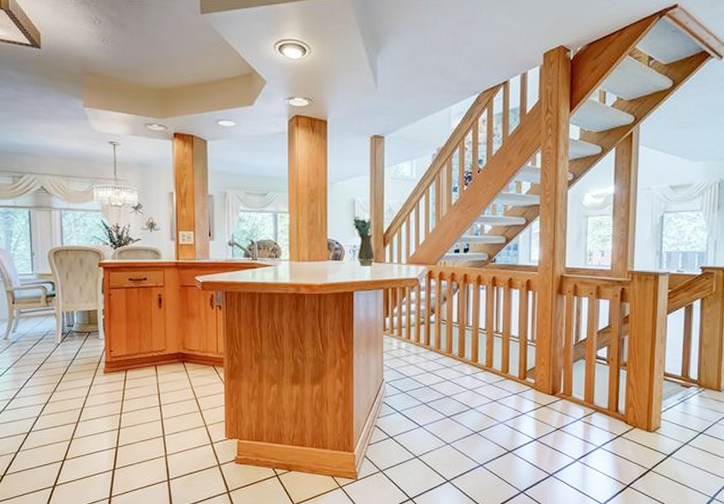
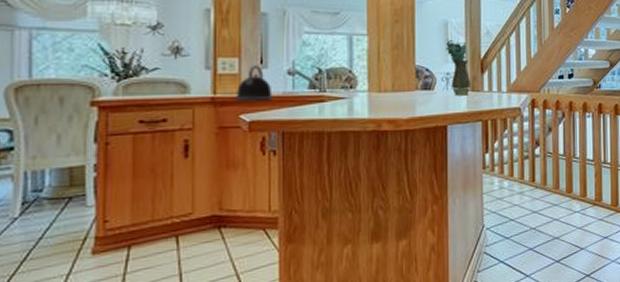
kettle: none [192,238,218,266] -> present [235,65,272,102]

